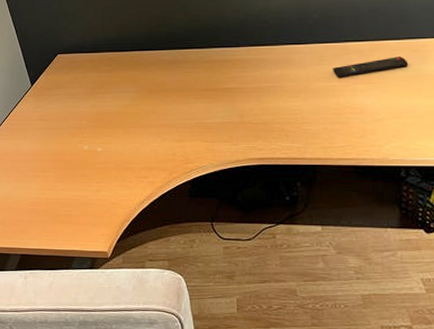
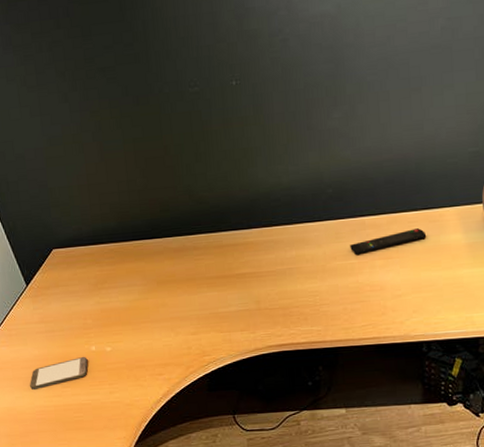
smartphone: none [25,154,80,182] -> present [29,356,88,390]

